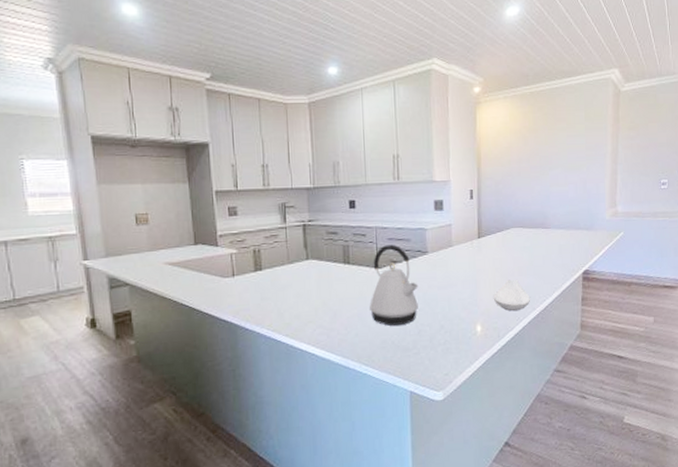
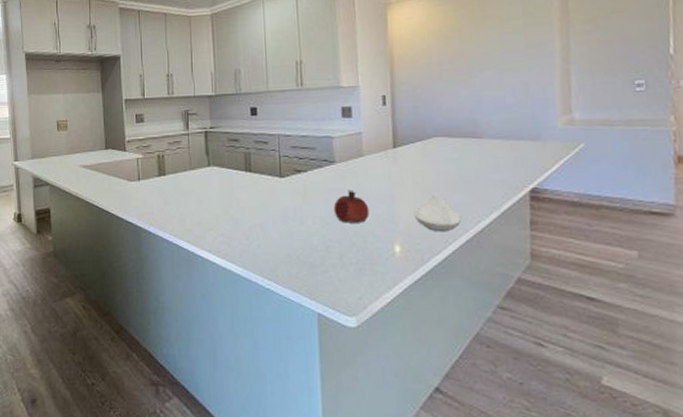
kettle: present [370,244,419,326] -> none [272,153,326,239]
fruit: none [425,277,456,308] -> present [333,190,370,223]

